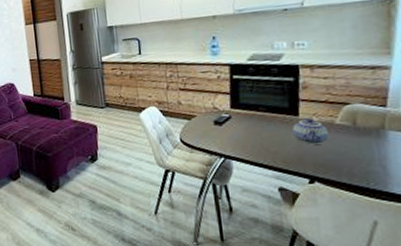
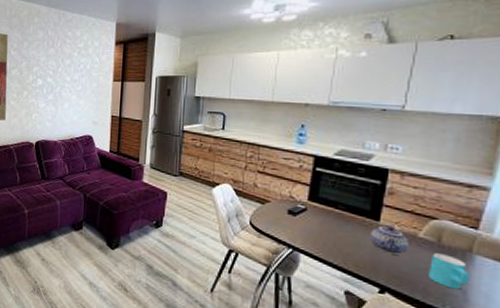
cup: none [350,135,388,167] -> present [429,253,471,290]

